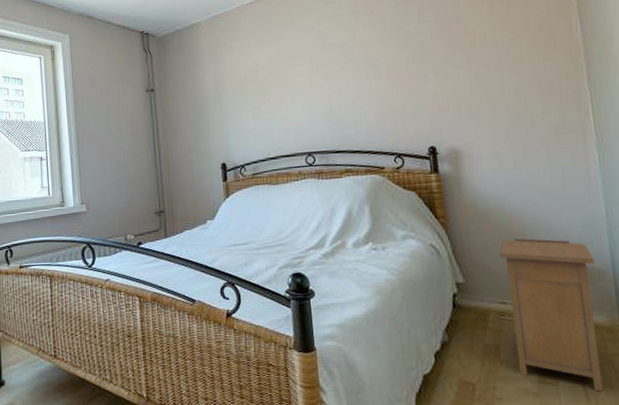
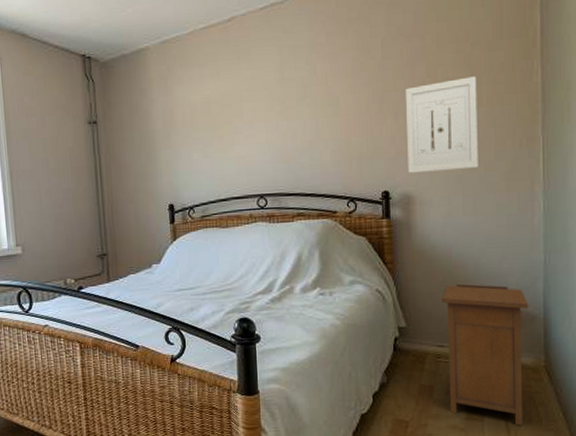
wall art: none [445,35,525,129] -> present [406,76,478,173]

